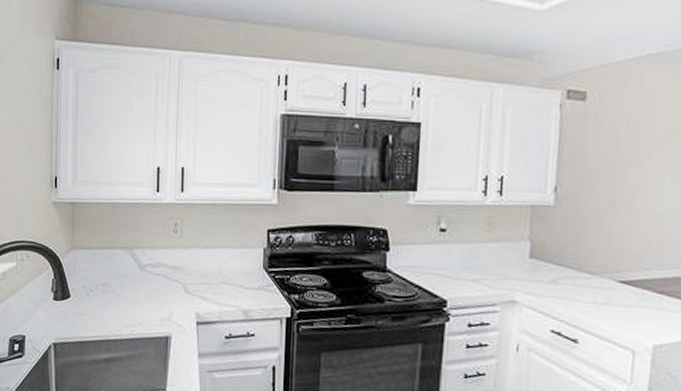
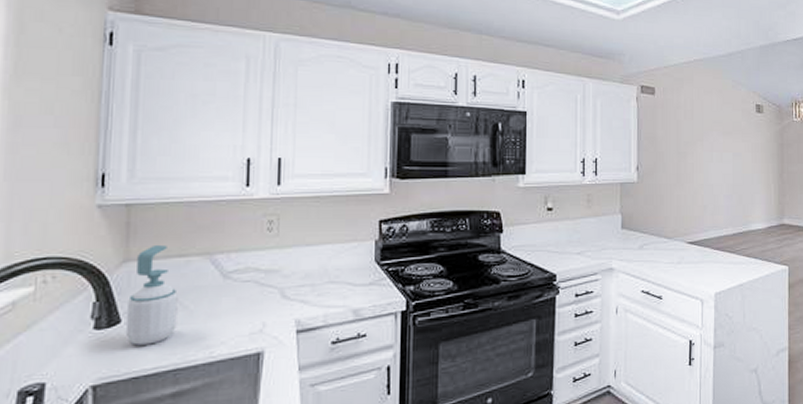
soap bottle: none [74,238,108,318] -> present [126,245,178,346]

